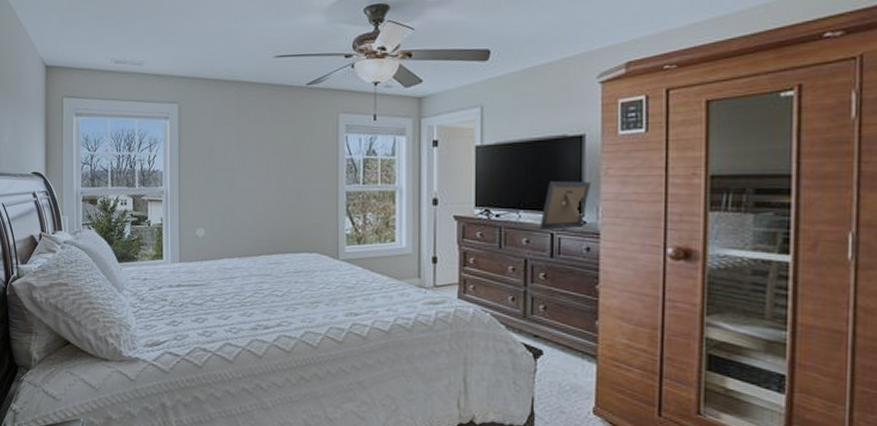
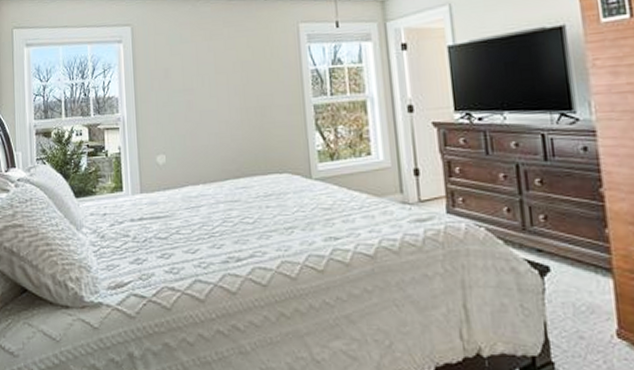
picture frame: present [539,181,592,230] -> none [527,74,580,131]

